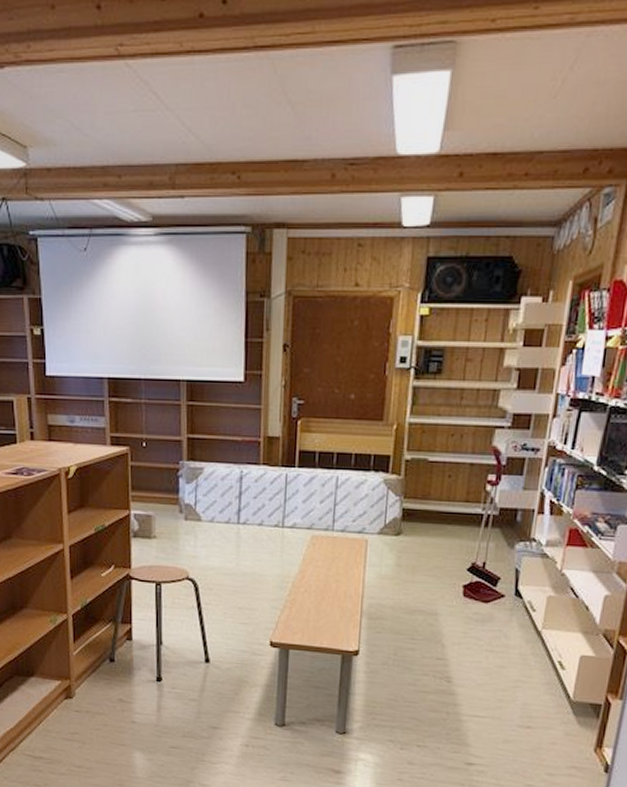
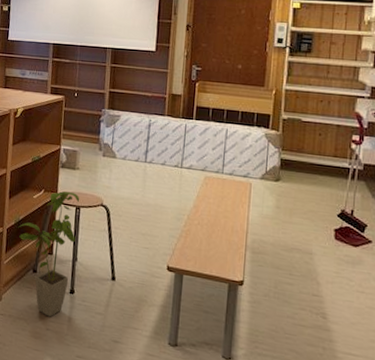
house plant: none [86,565,160,709] -> present [18,191,80,317]

